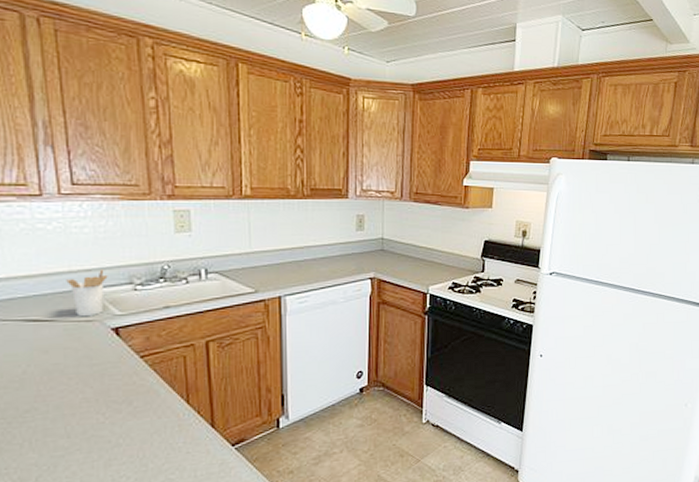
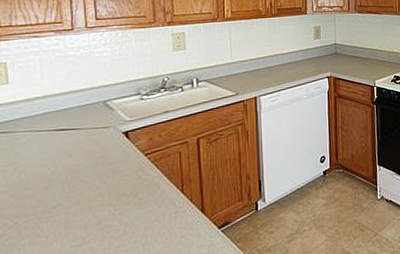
utensil holder: present [66,269,108,317] -> none [89,84,121,124]

